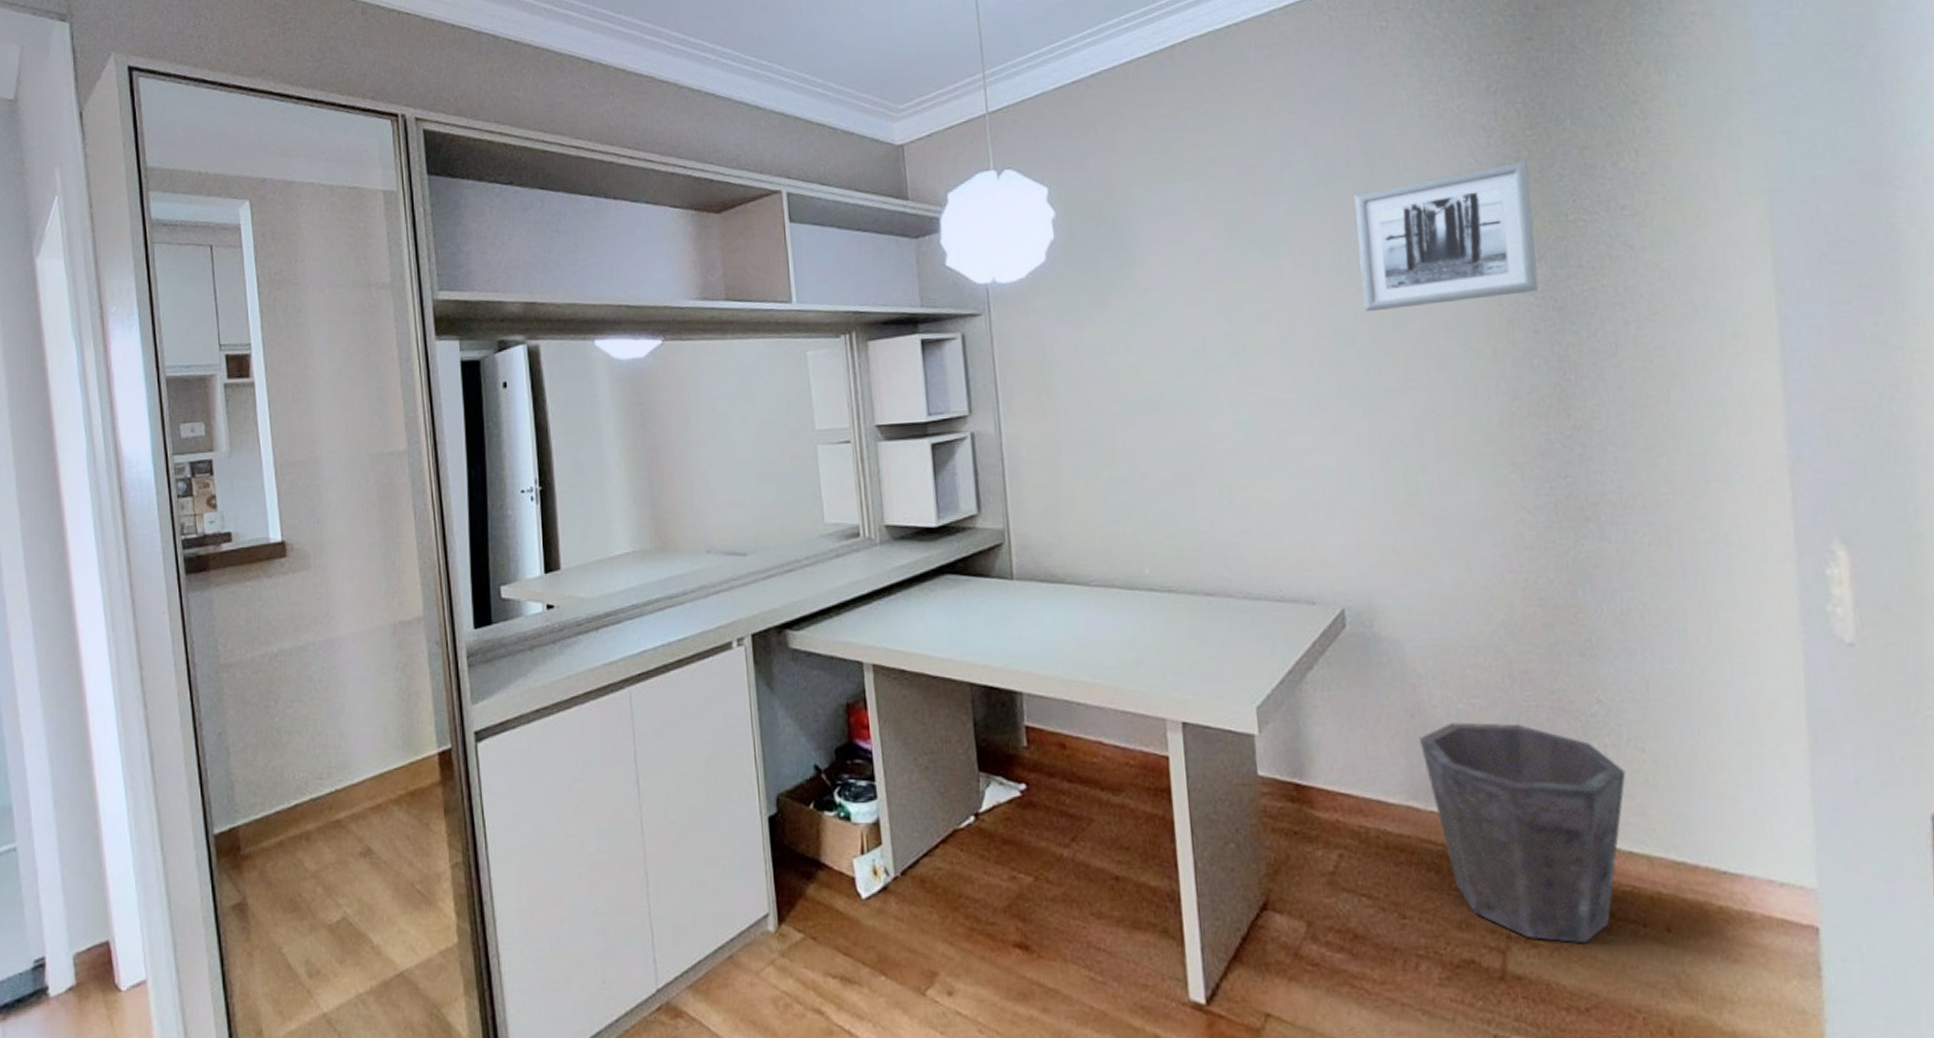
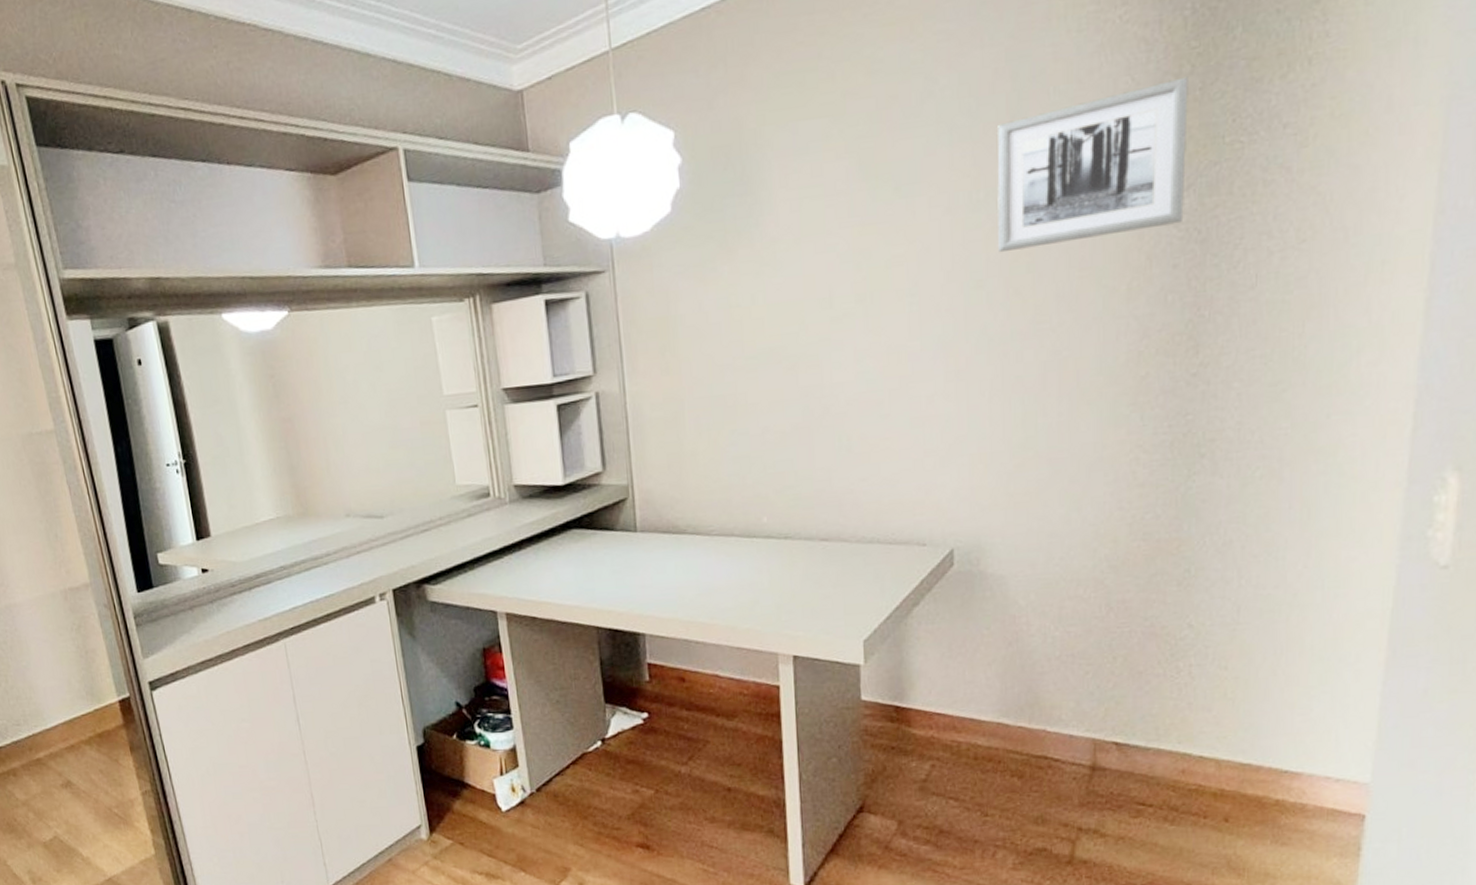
waste bin: present [1418,722,1626,944] -> none [1014,648,1207,833]

